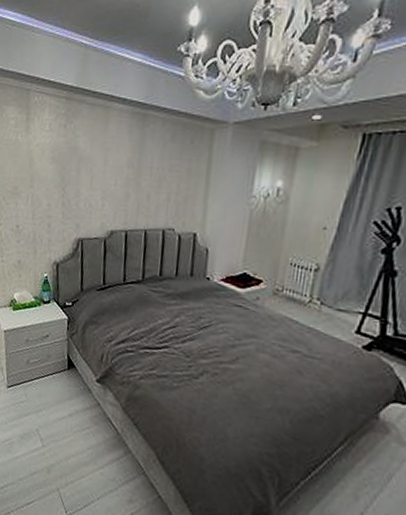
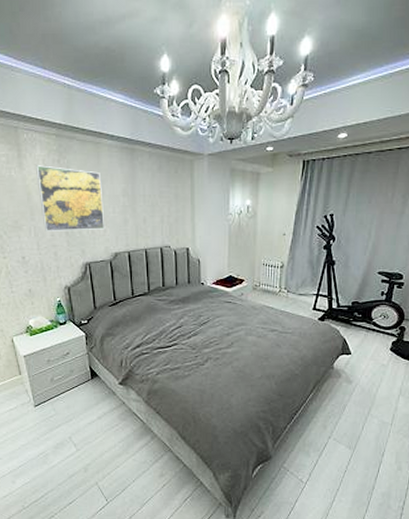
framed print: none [41,130,107,204] -> present [36,165,105,231]

